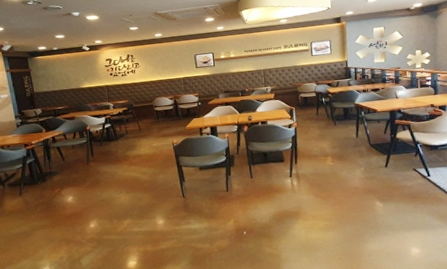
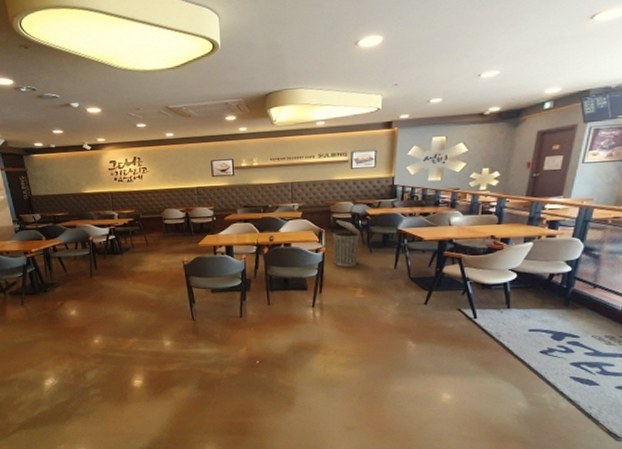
trash can: none [302,98,325,139] -> present [333,219,361,267]

